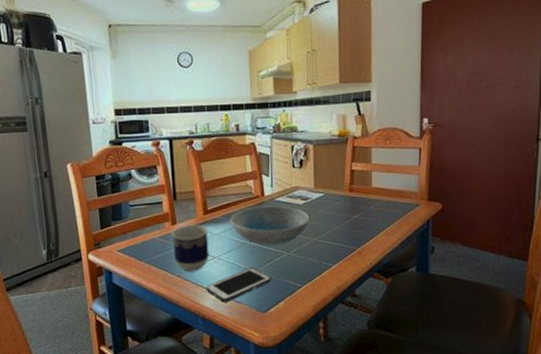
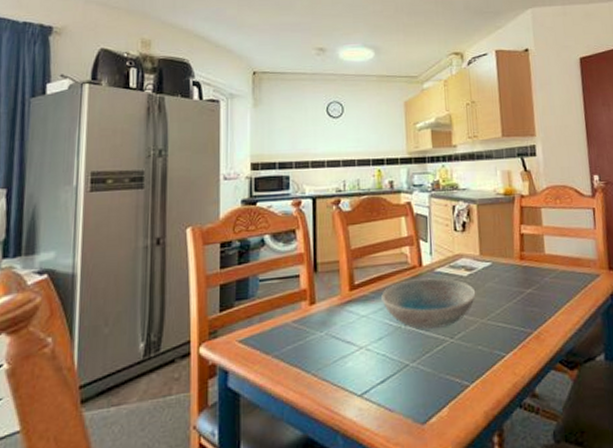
cup: present [172,225,209,272] -> none [309,304,355,368]
cell phone: present [206,268,272,303] -> none [349,360,433,411]

